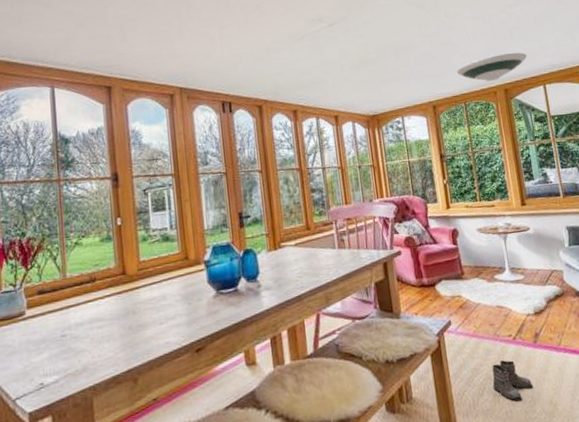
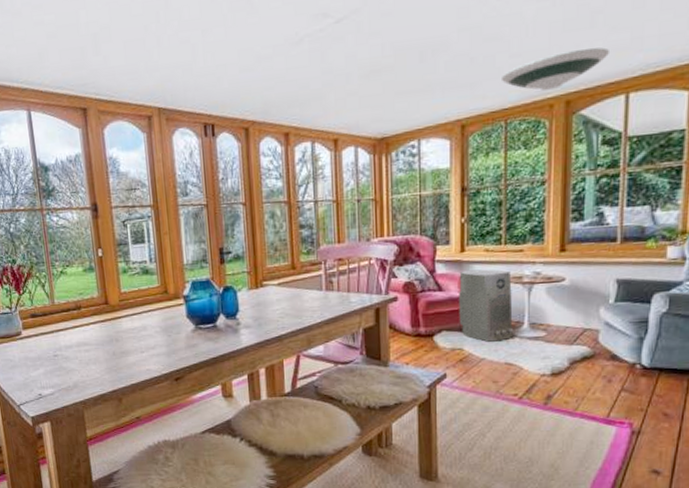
air purifier: none [448,222,499,288] -> present [459,269,514,342]
boots: present [491,360,532,401] -> none [485,419,533,459]

